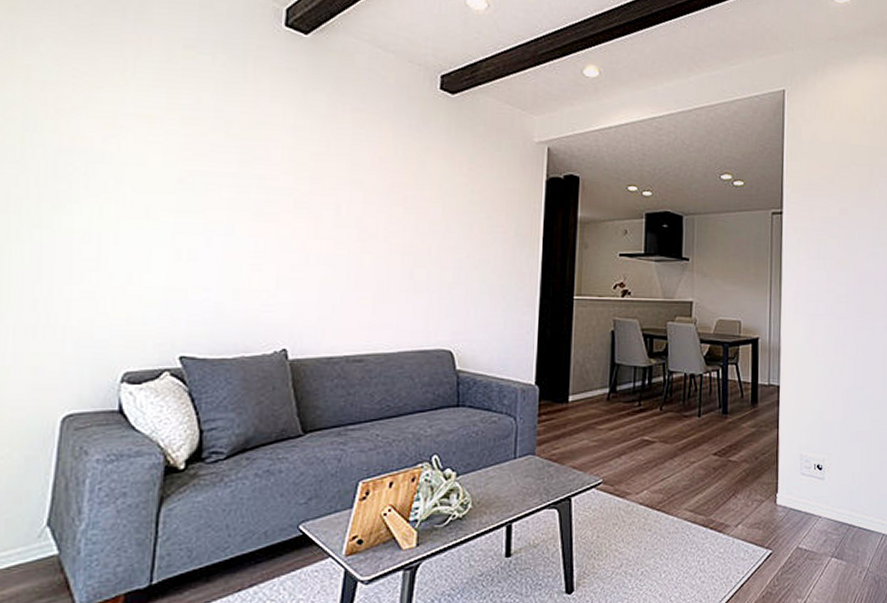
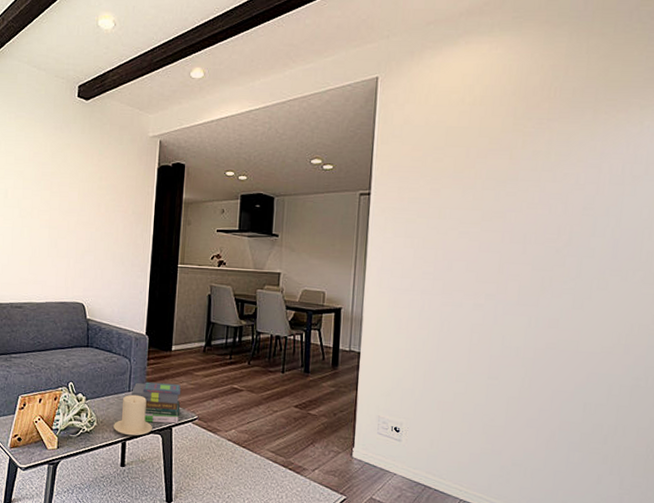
candle: none [495,461,546,516] -> present [113,394,152,436]
books: none [518,443,581,495] -> present [132,381,181,424]

